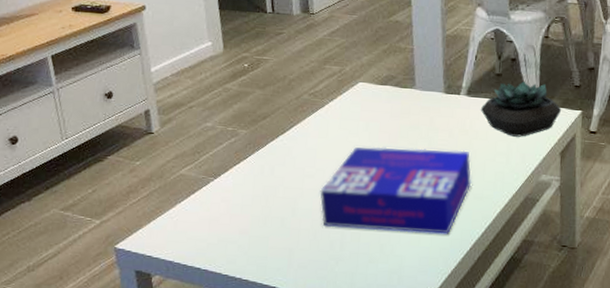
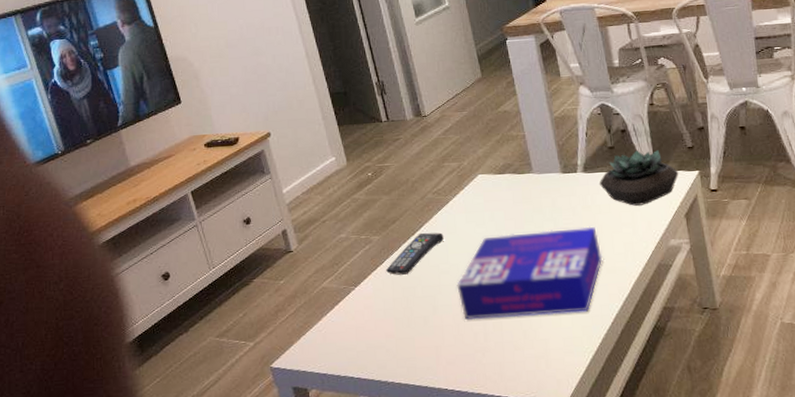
remote control: none [249,133,314,173] -> present [386,232,444,275]

